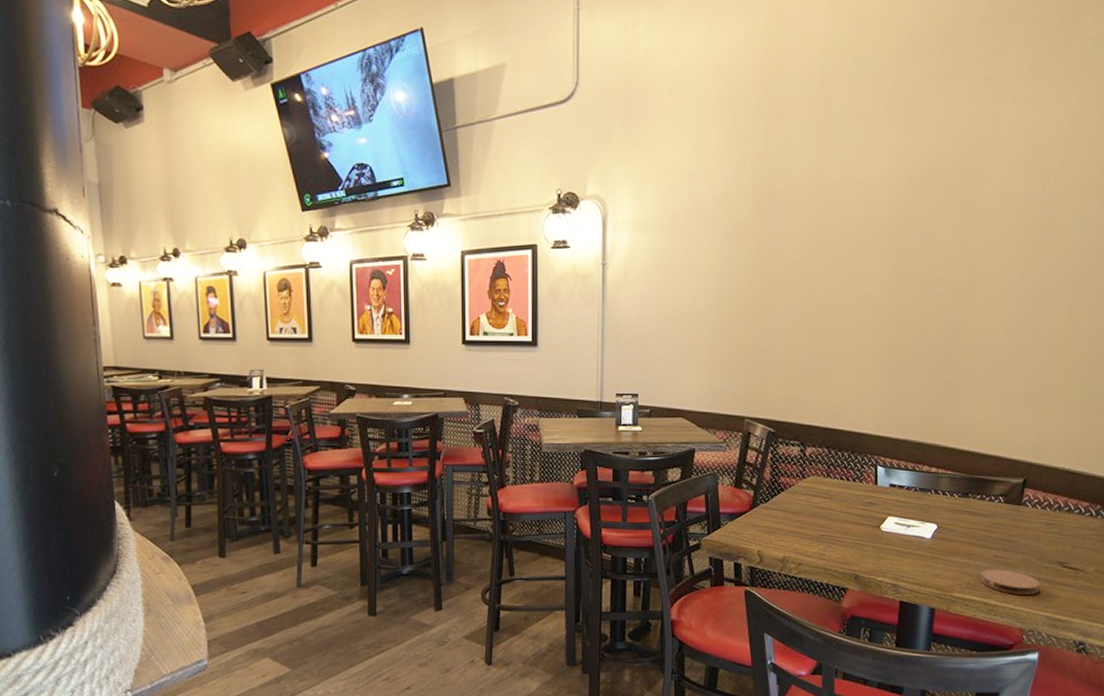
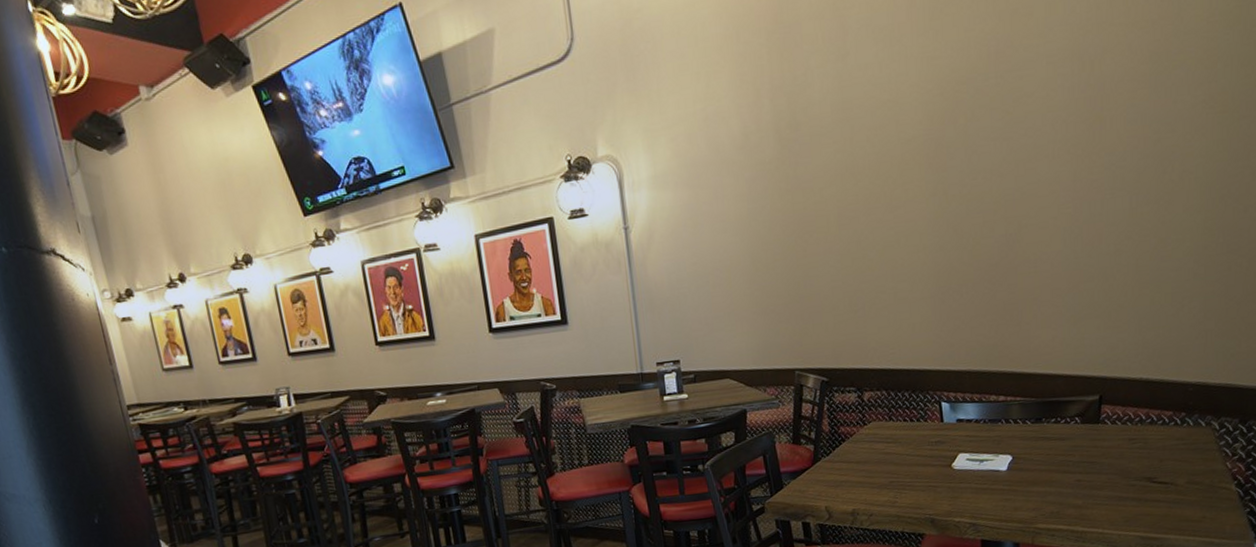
coaster: present [981,569,1039,594] -> none [1065,493,1128,518]

